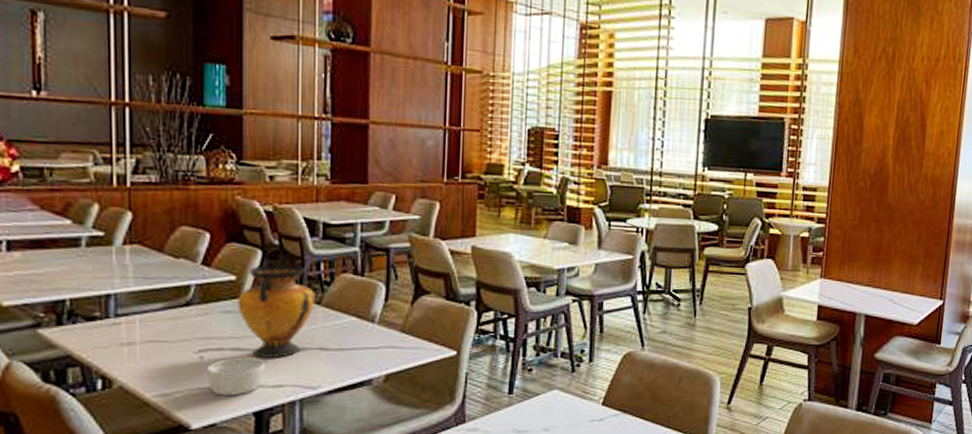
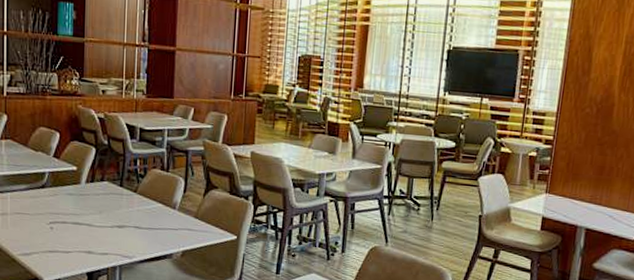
ramekin: present [207,357,266,396] -> none [55,229,96,259]
vase: present [237,264,315,358] -> none [77,159,133,232]

